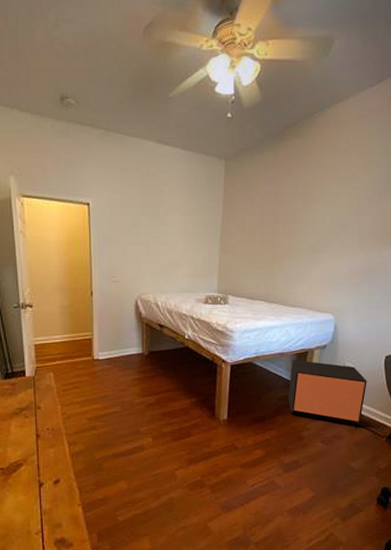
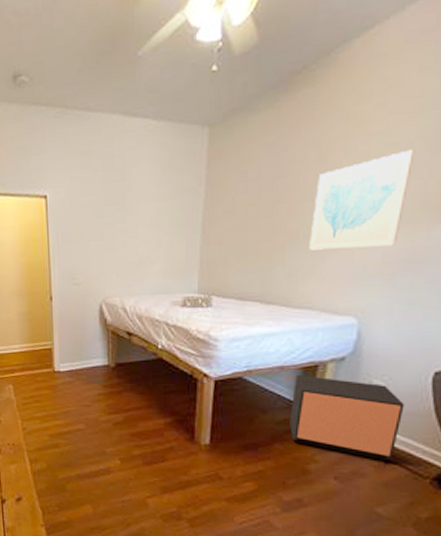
wall art: none [300,192,368,262] -> present [309,149,415,250]

